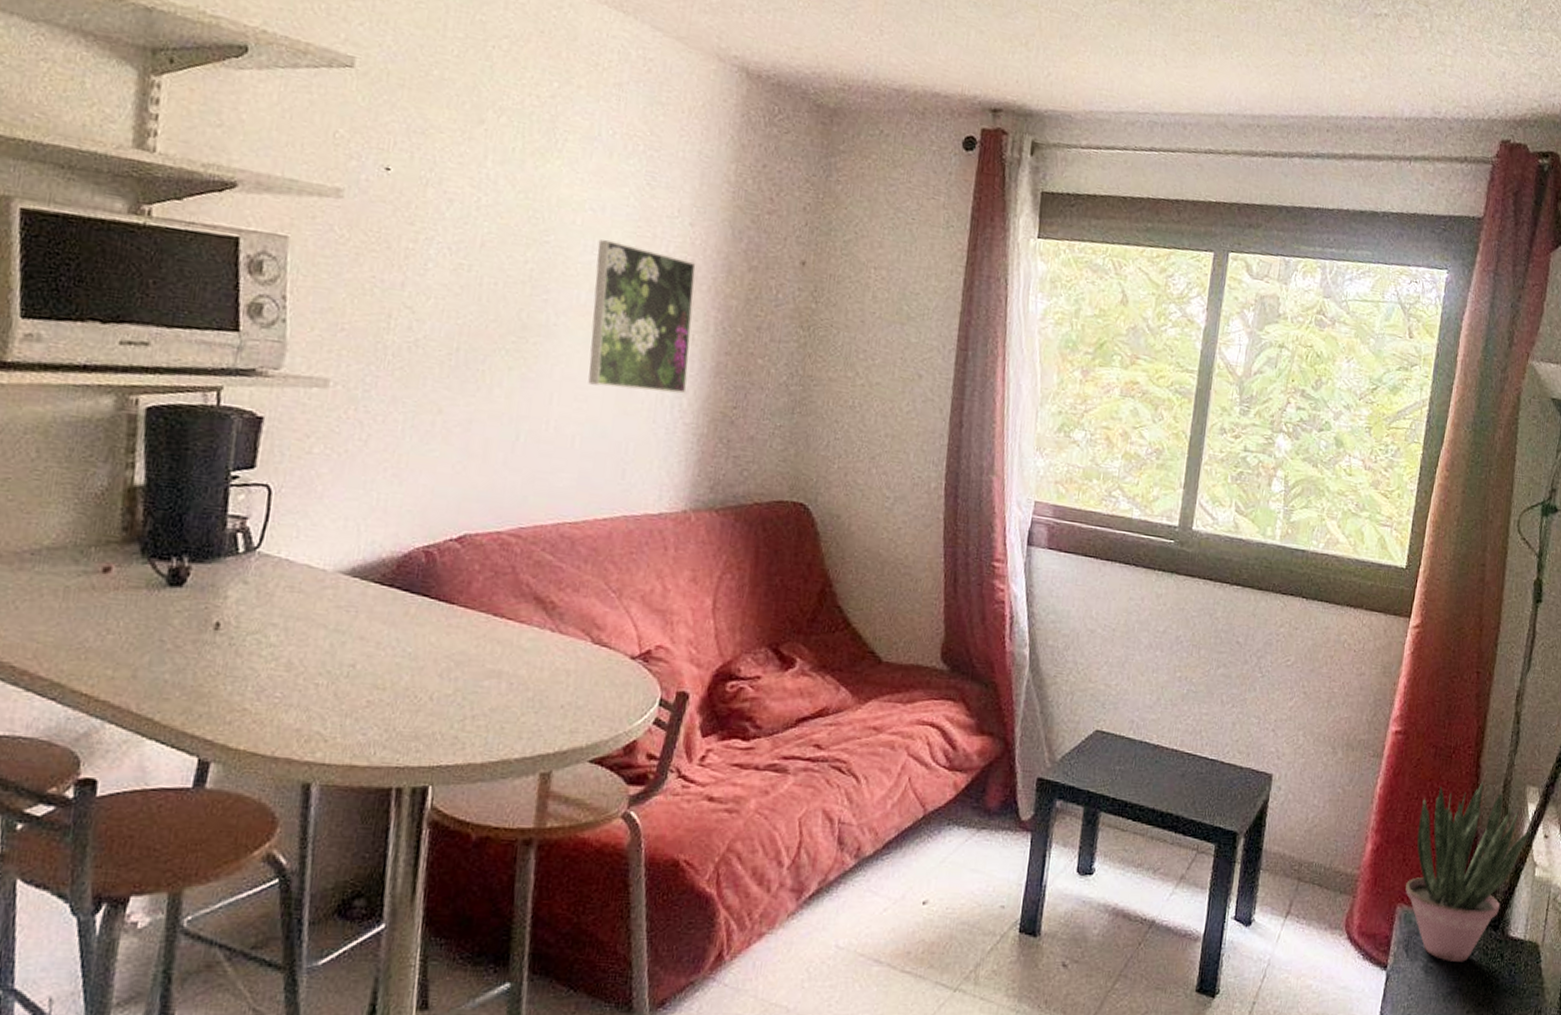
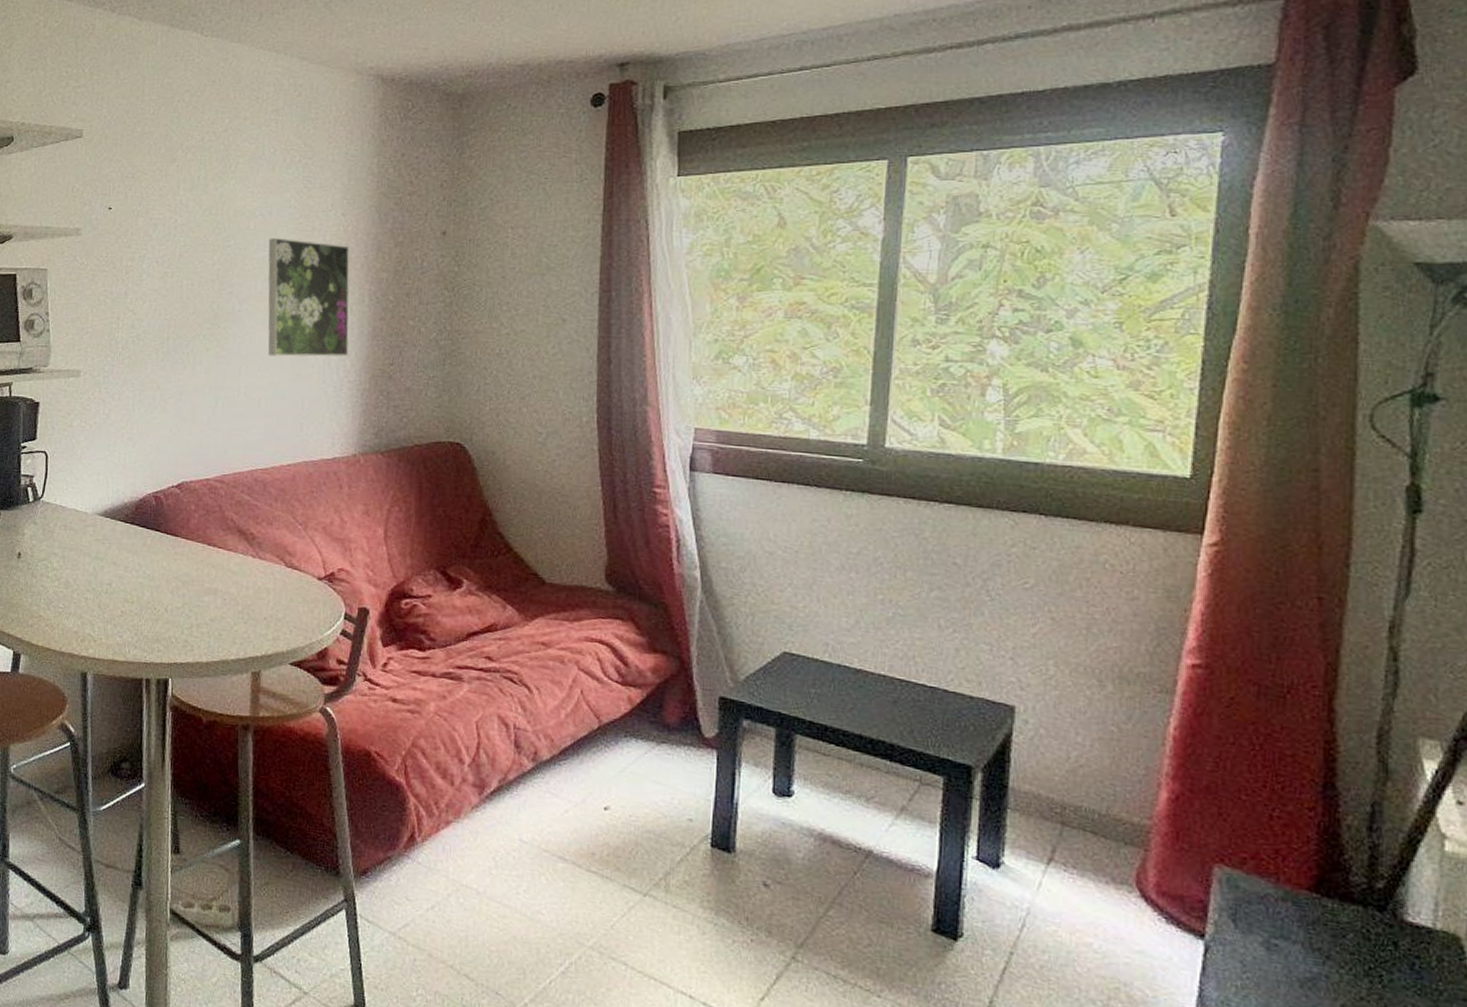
potted plant: present [1405,781,1530,962] -> none [1226,728,1431,945]

